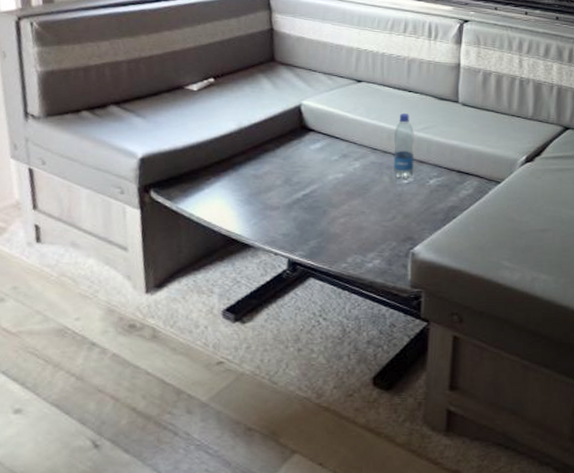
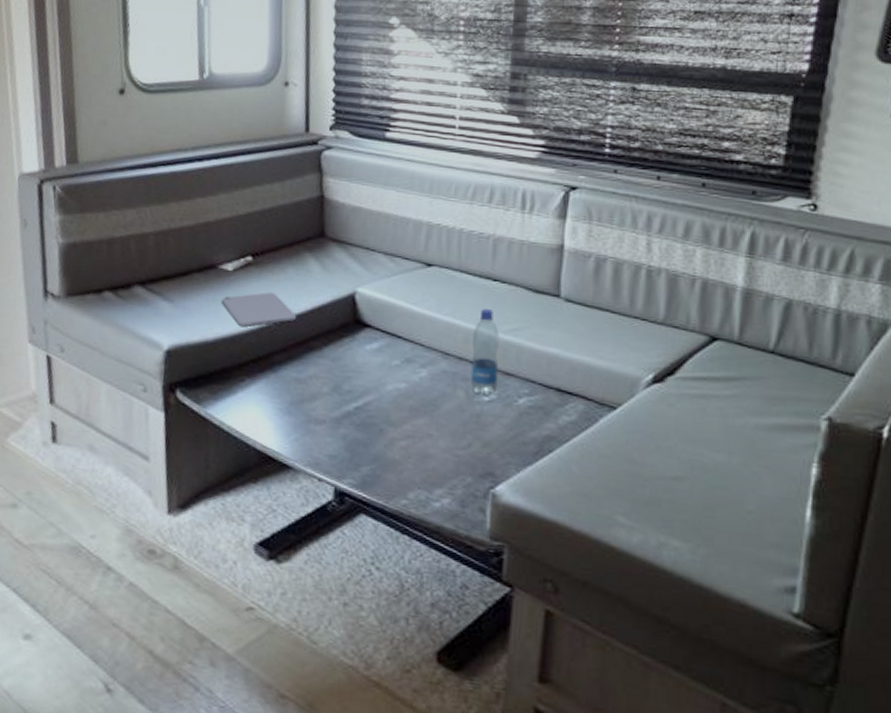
tablet: none [188,107,253,135] -> present [221,292,297,326]

